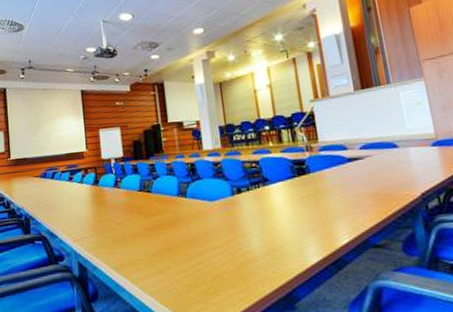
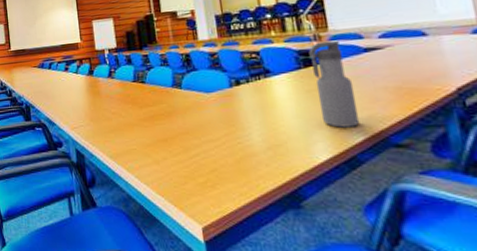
water bottle: none [302,151,345,232] -> present [308,40,360,128]

